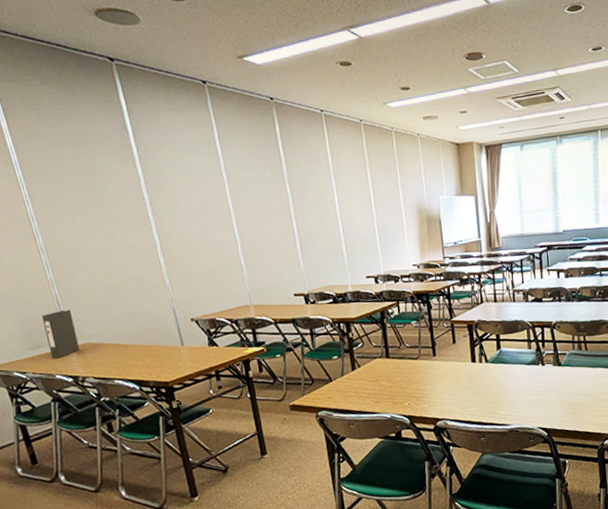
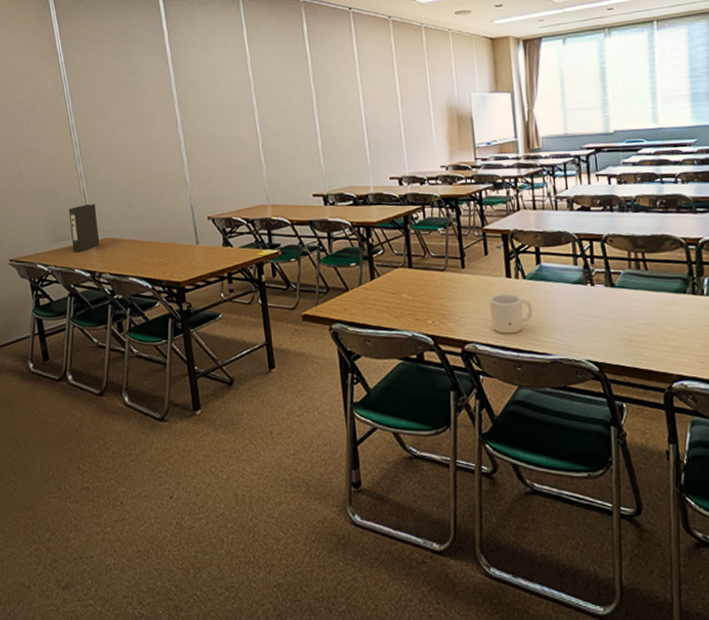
mug: none [457,376,494,411] -> present [489,293,533,334]

